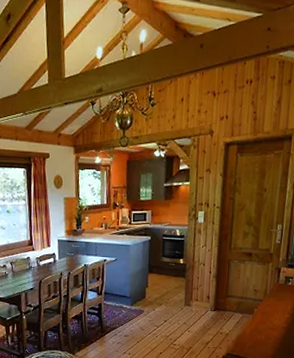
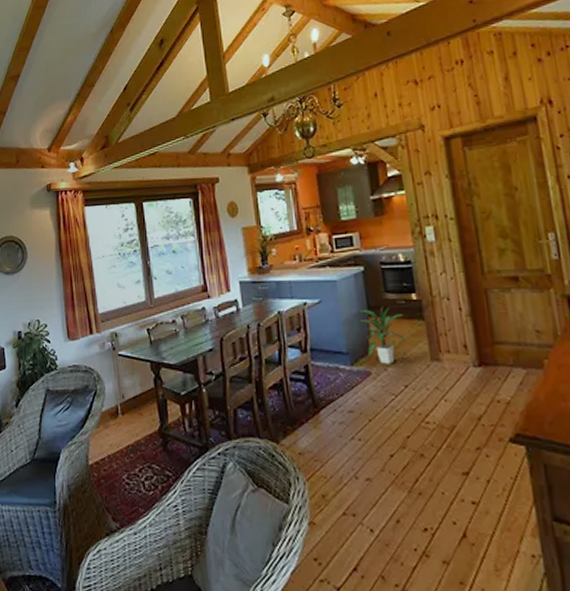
indoor plant: none [142,267,172,306] -> present [360,307,407,364]

